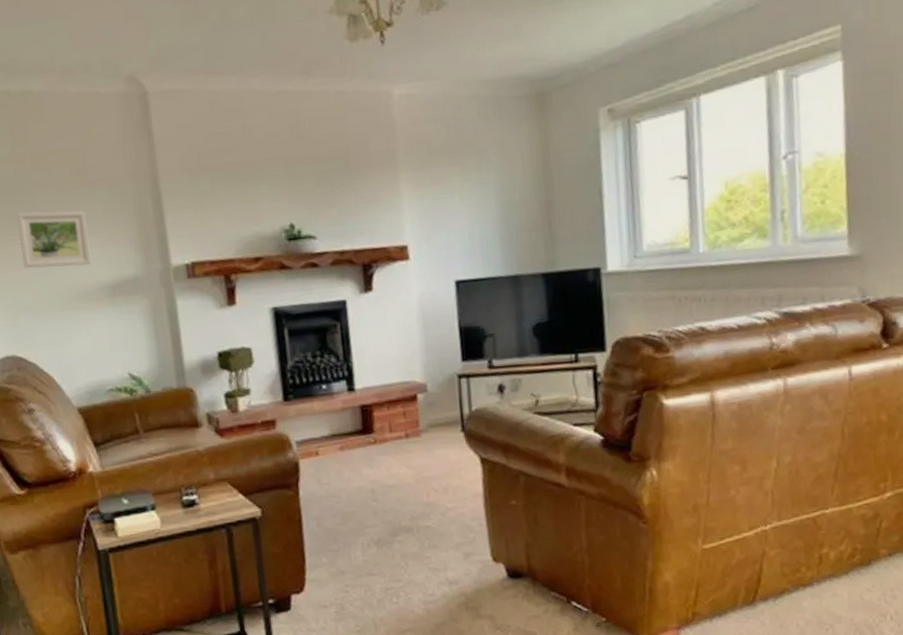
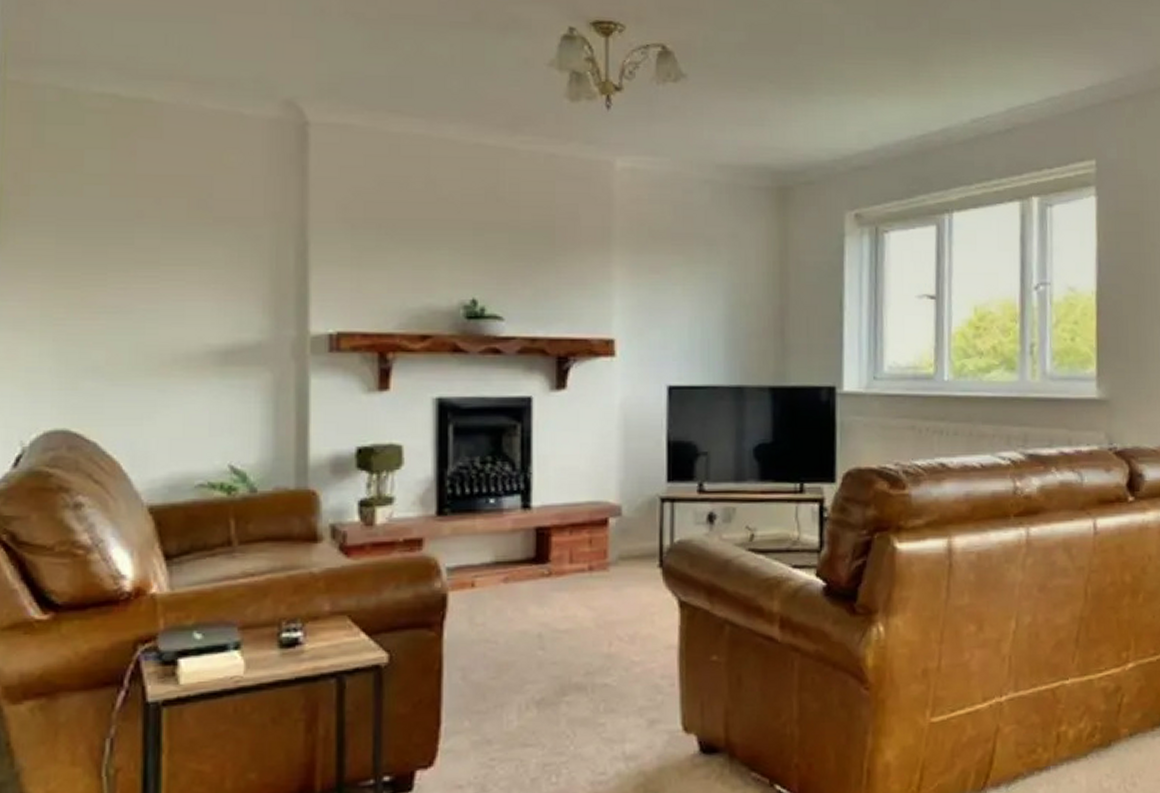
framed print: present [17,211,92,269] -> none [100,247,202,322]

